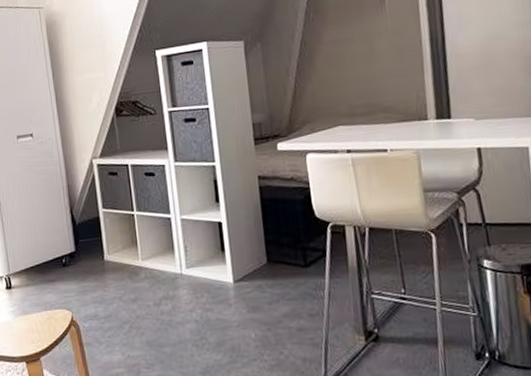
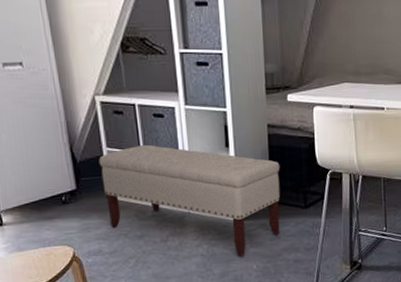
bench: none [95,203,279,323] -> present [98,144,281,257]

